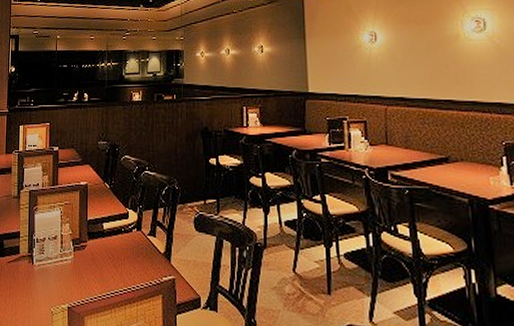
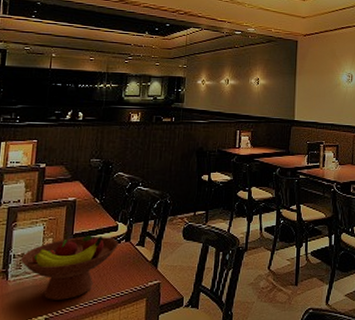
fruit bowl: none [43,222,130,290] -> present [21,236,118,300]

